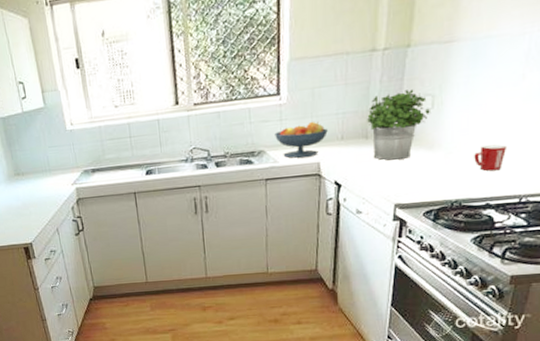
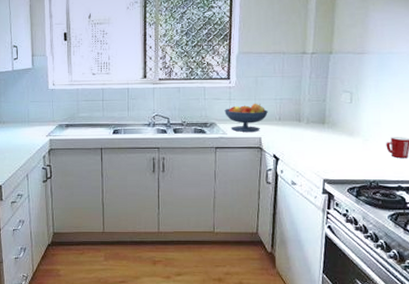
potted plant: present [367,89,430,160] -> none [300,86,349,141]

